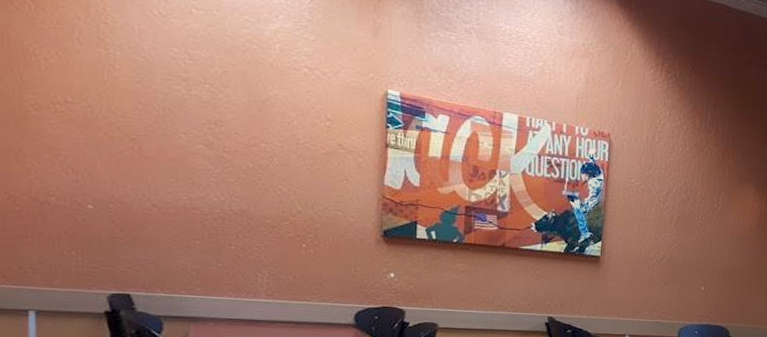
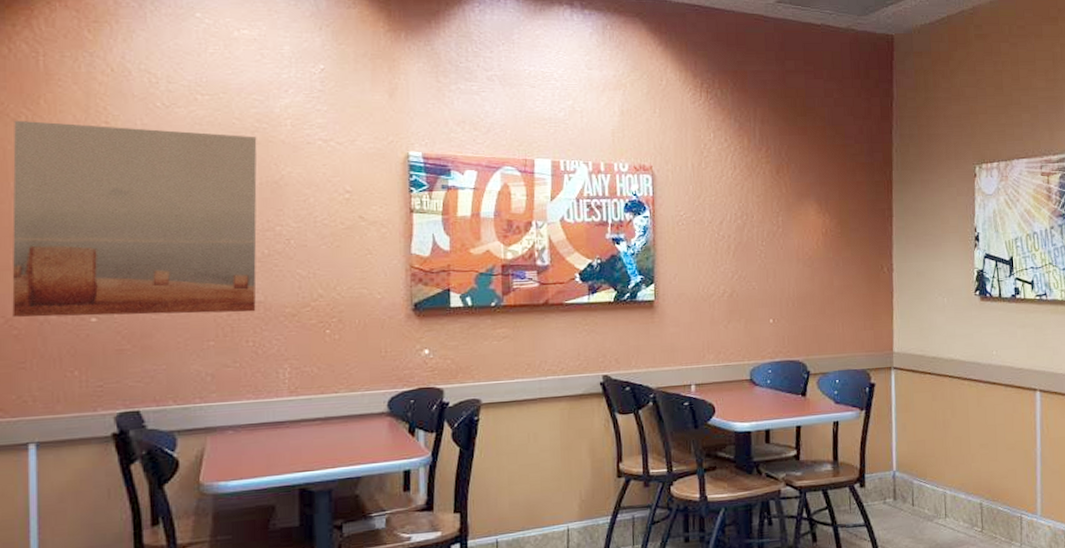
wall art: none [15,9,247,219] -> present [12,120,257,317]

